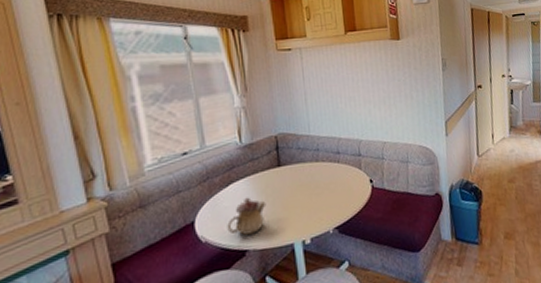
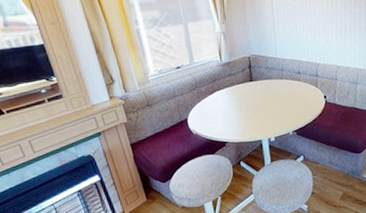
teapot: present [227,197,266,235] -> none [212,103,241,131]

